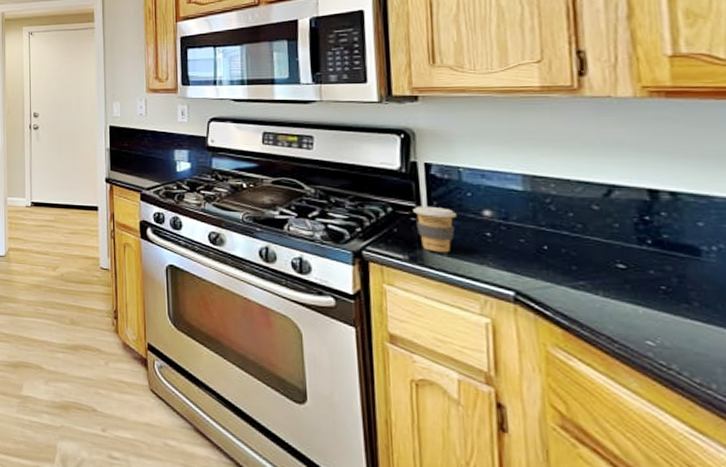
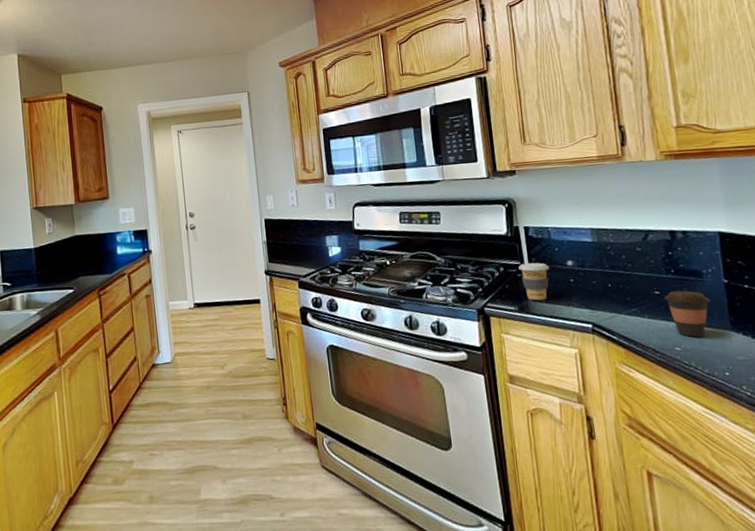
coffee cup: none [633,267,711,334] -> present [664,290,710,337]

